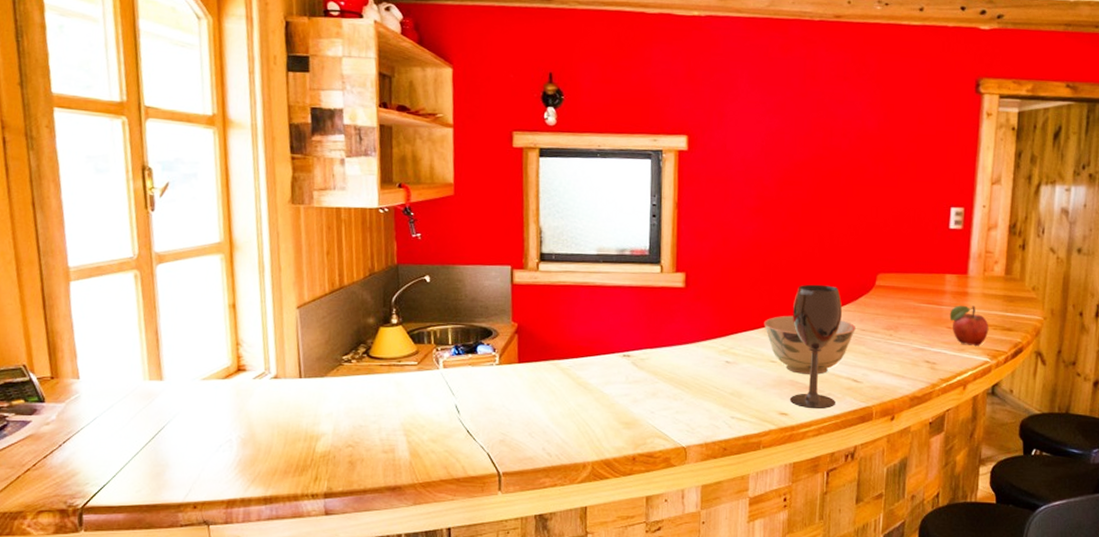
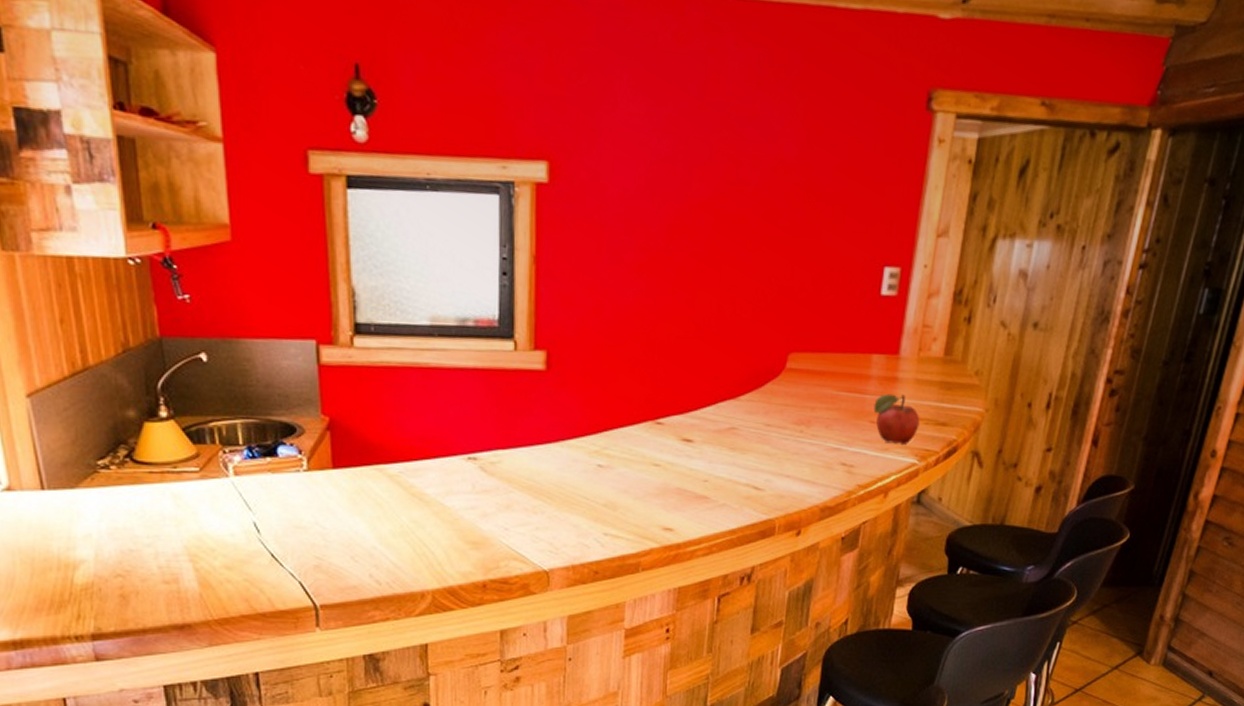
bowl: present [764,315,856,375] -> none [645,406,759,481]
wine glass: present [790,284,843,409] -> none [676,366,744,523]

